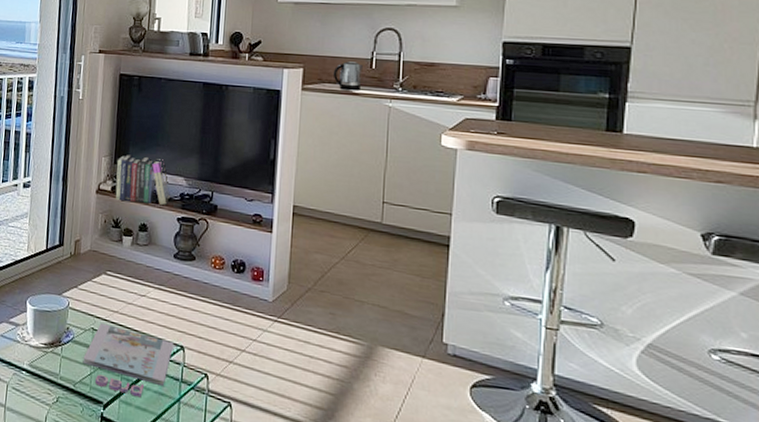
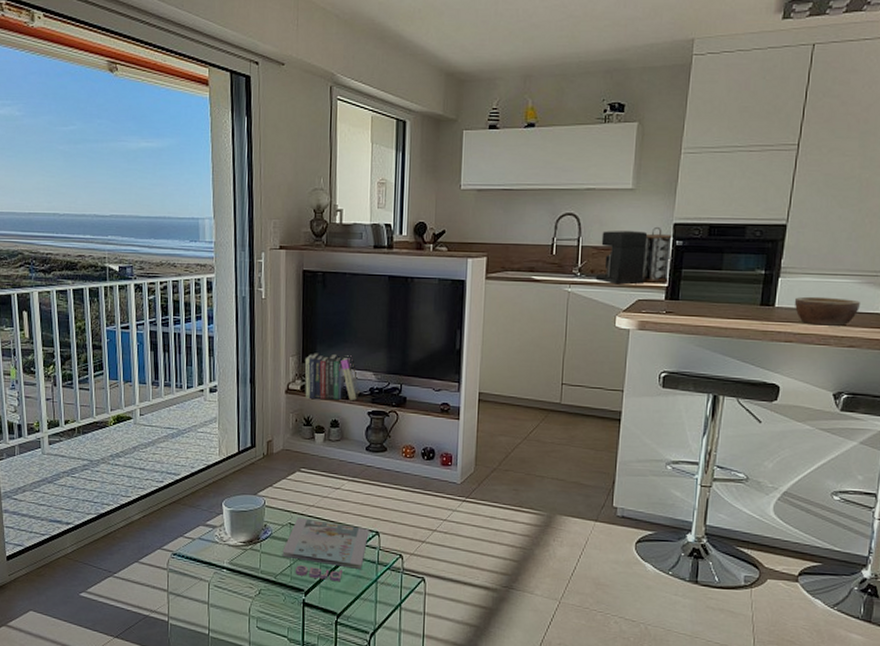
kettle: present [333,61,363,91] -> none [515,248,544,278]
coffee maker: none [418,46,475,102] -> present [595,231,648,285]
spice rack: none [470,44,503,102] -> present [642,226,674,283]
bowl: none [645,123,726,159] -> present [794,296,860,326]

